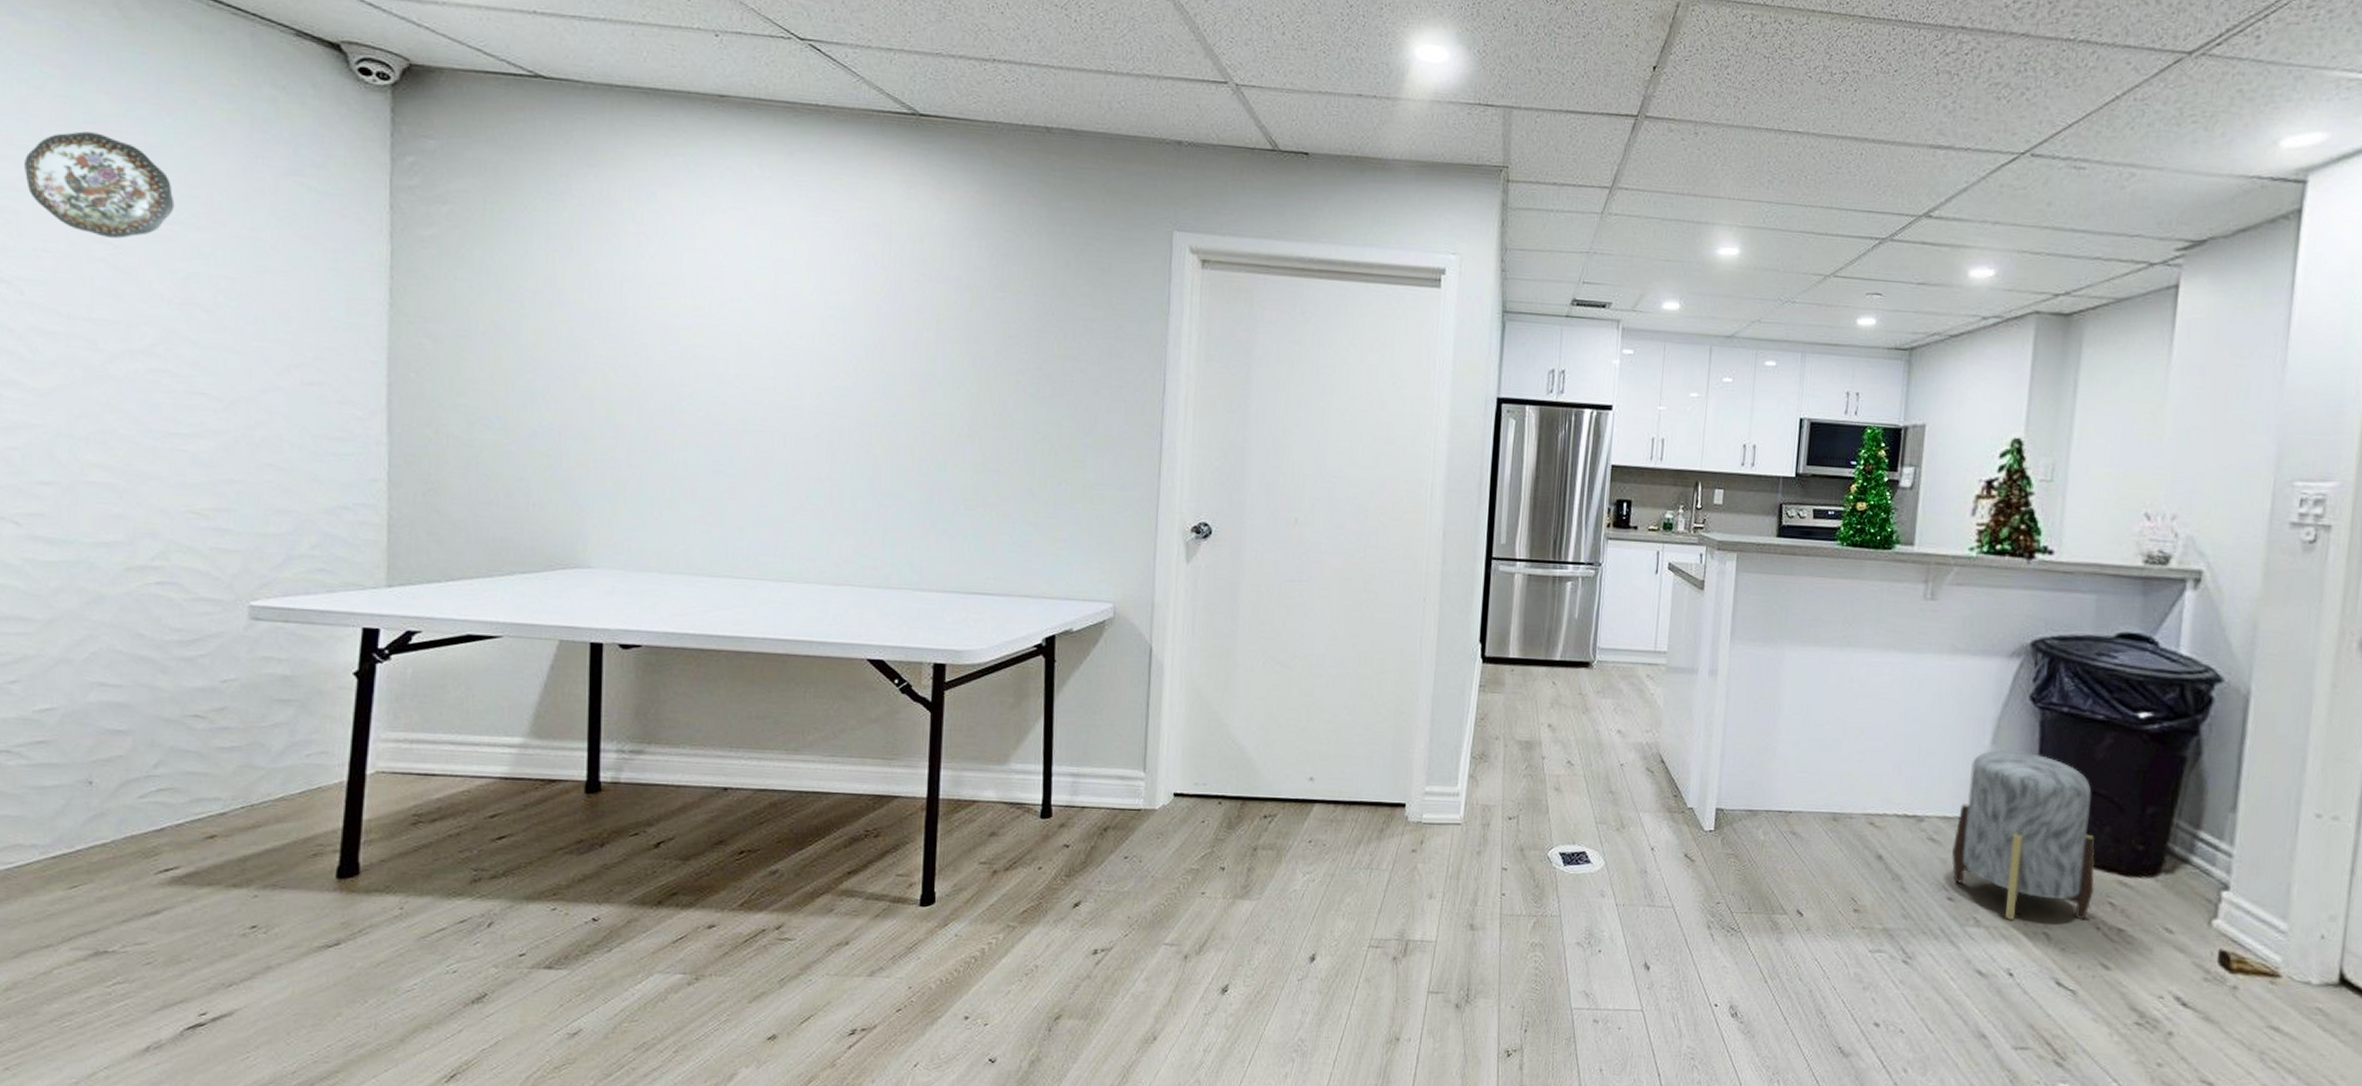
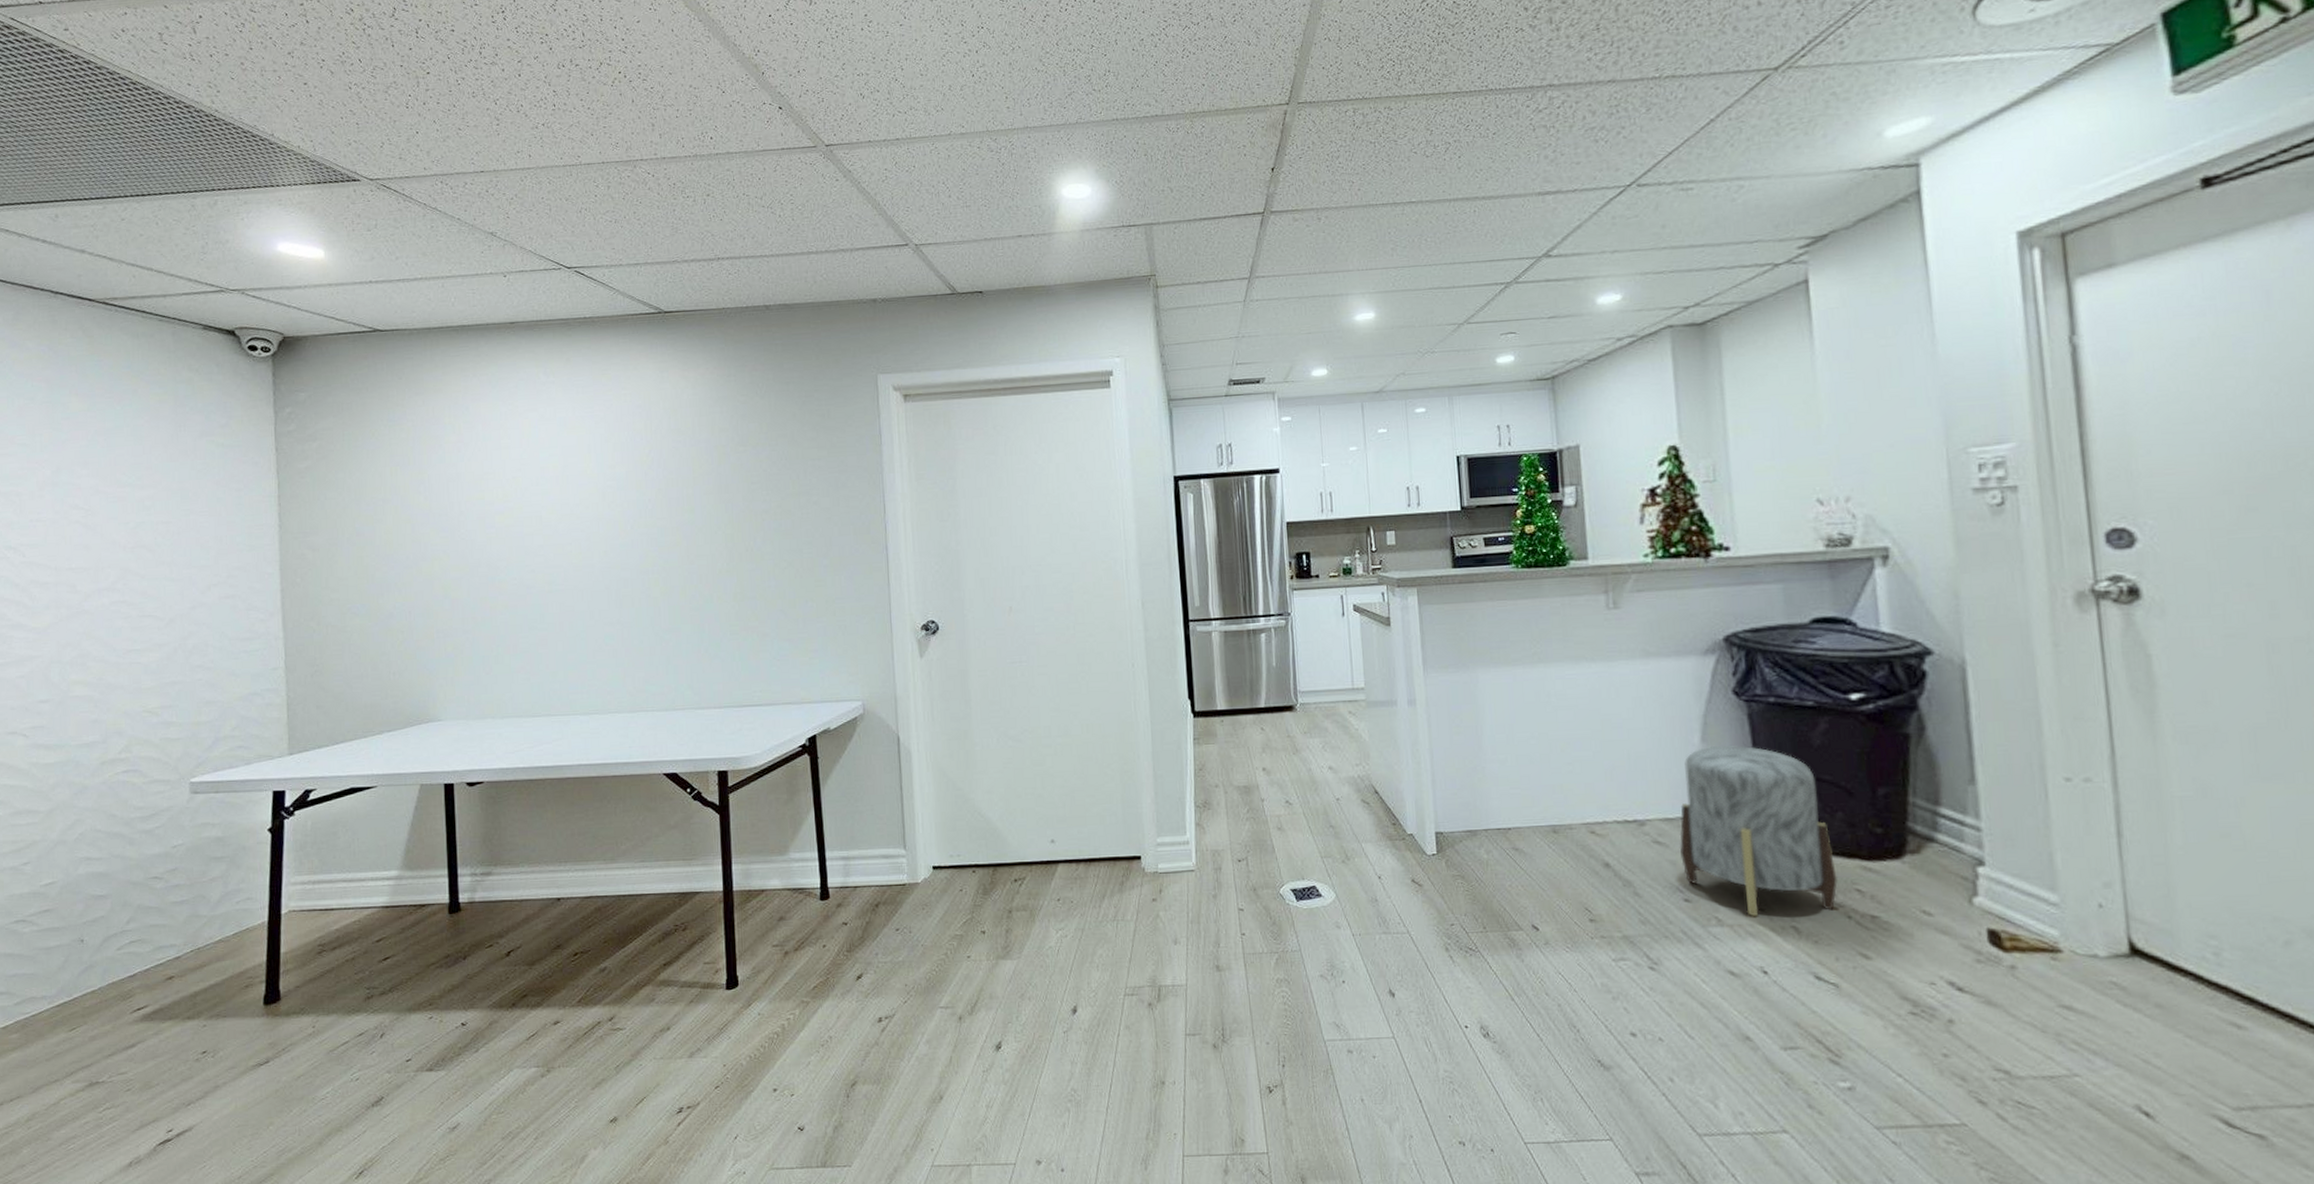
decorative plate: present [25,131,175,239] -> none [23,425,125,504]

